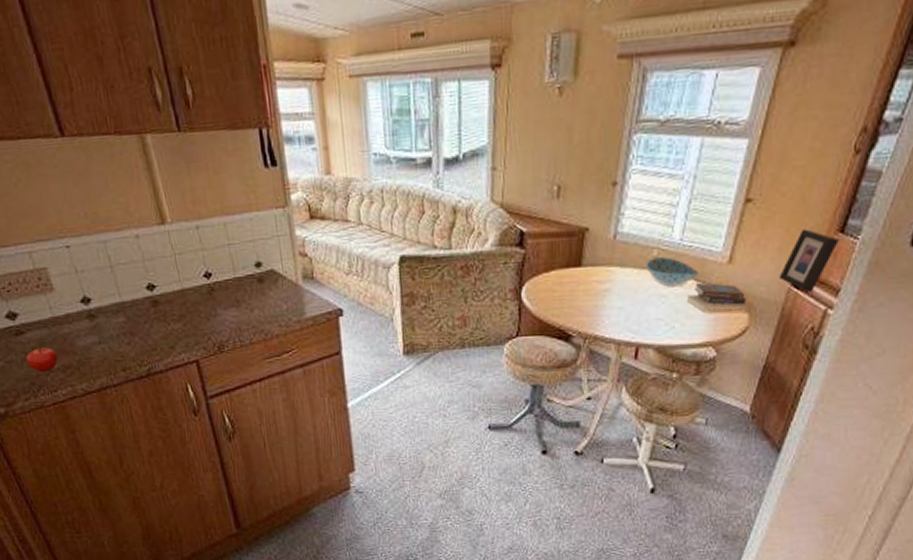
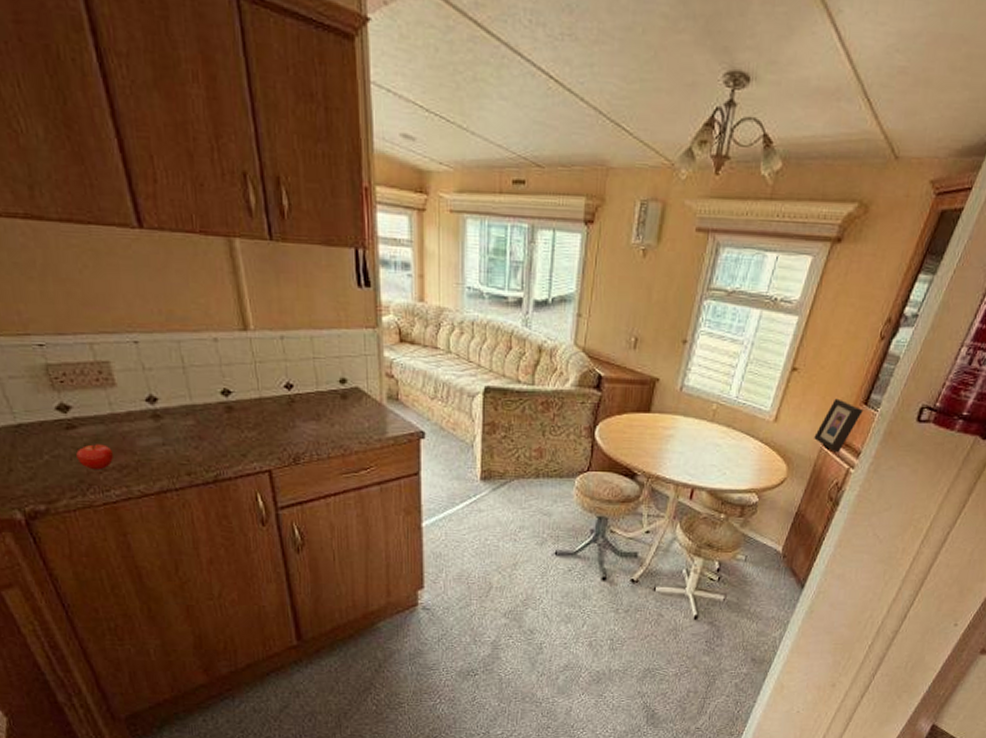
bowl: present [646,257,700,287] -> none [705,411,750,438]
books: present [686,282,750,315] -> none [737,436,789,466]

